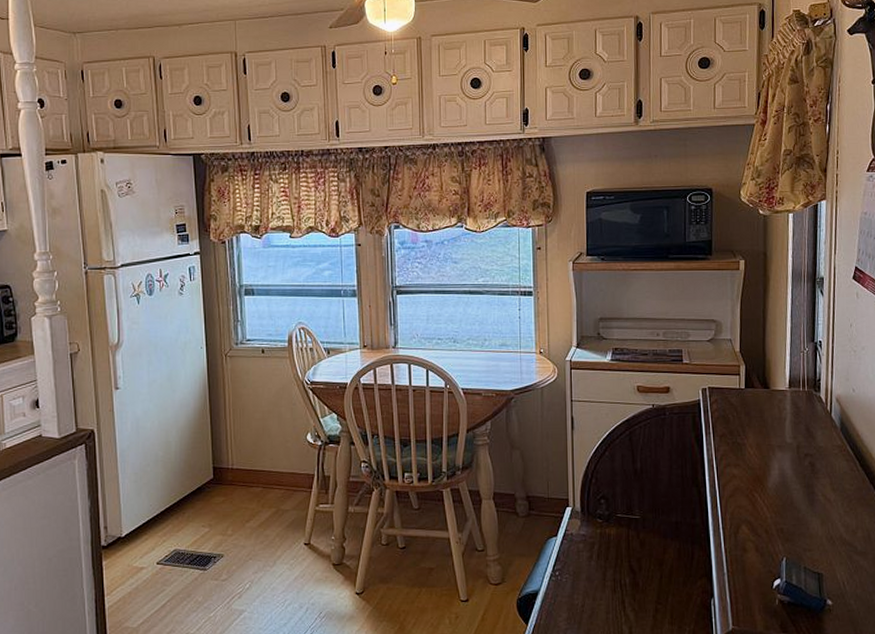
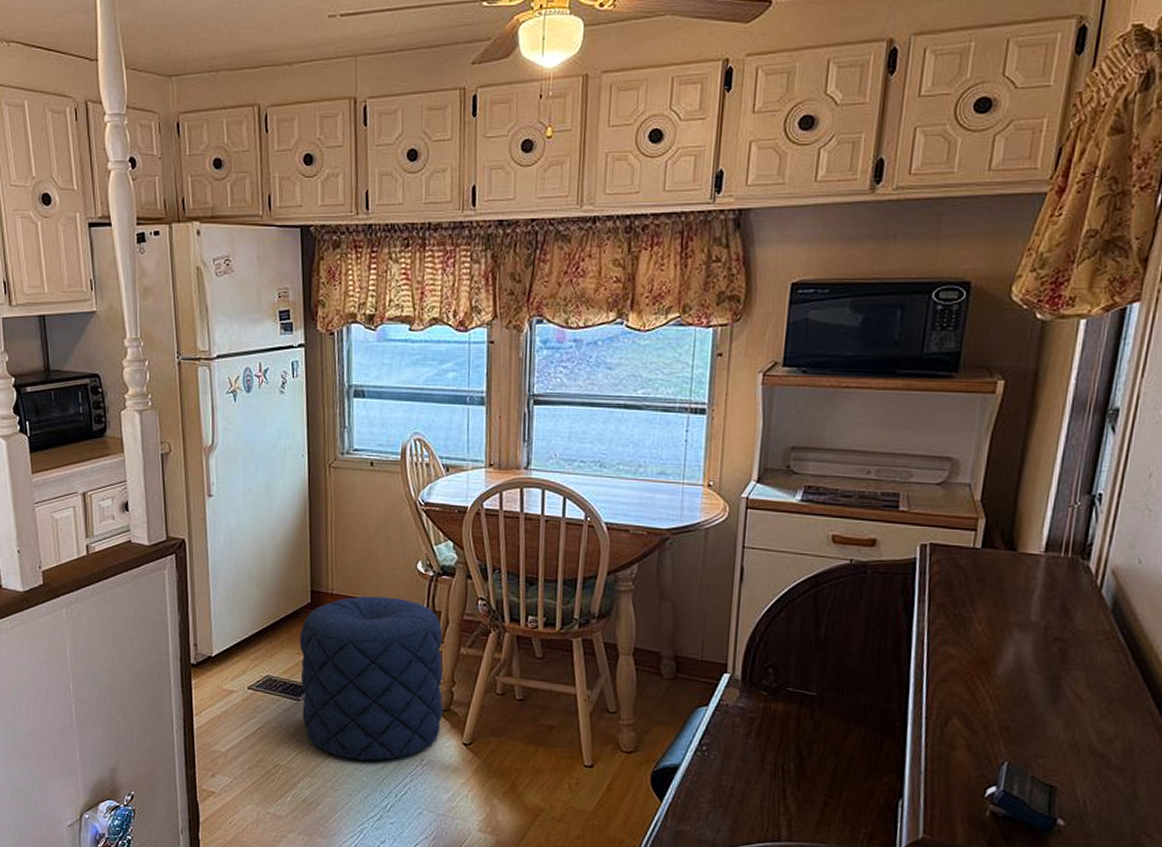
pouf: none [204,467,337,620] -> present [300,596,443,761]

